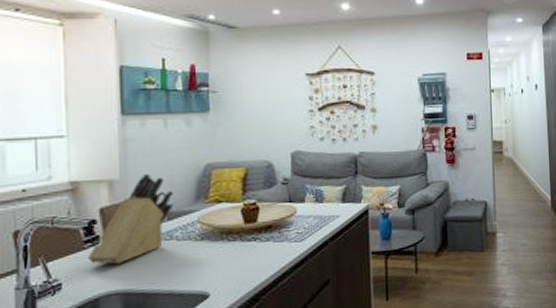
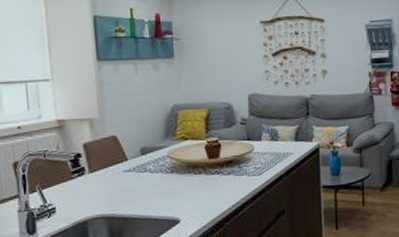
knife block: present [87,173,174,264] -> none [75,113,146,192]

